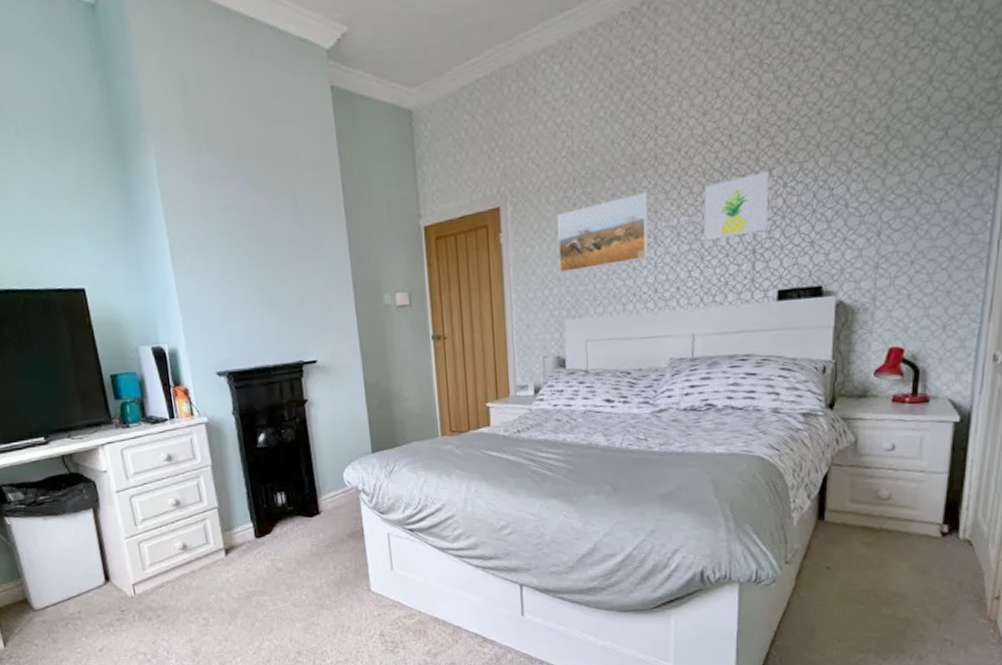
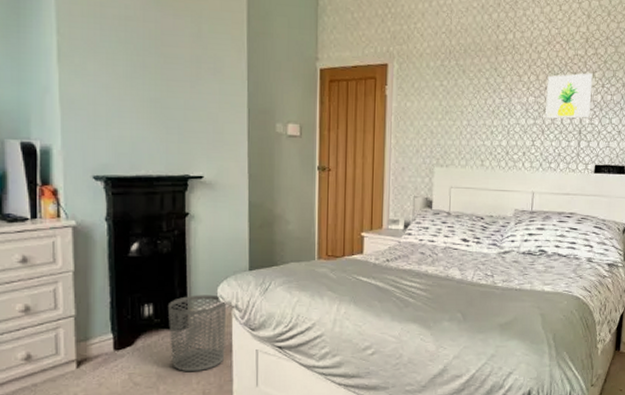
waste bin: none [298,480,358,557] -> present [167,294,226,372]
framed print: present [556,193,648,273] -> none [432,73,505,128]

